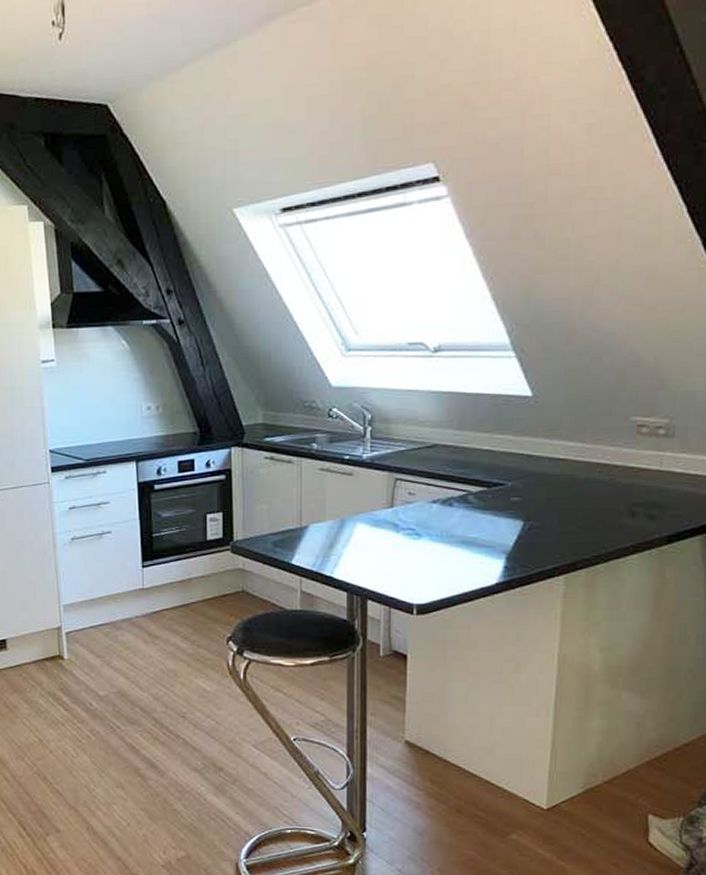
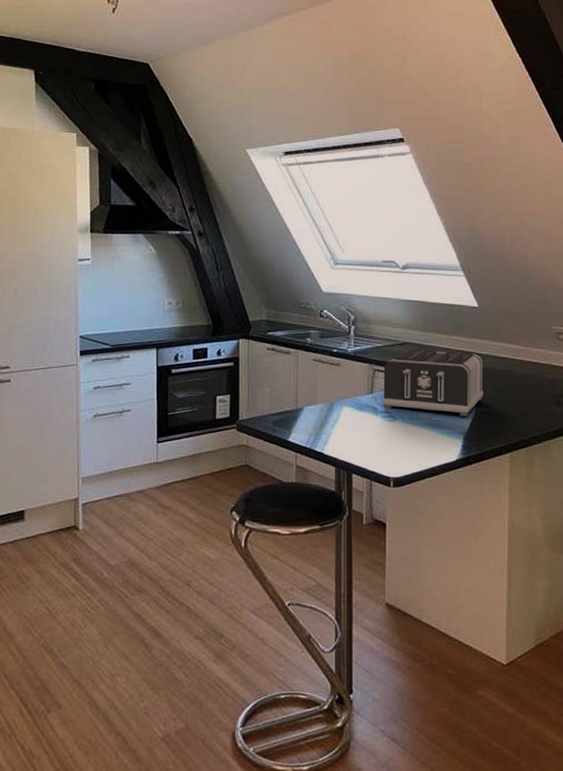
toaster: none [404,453,536,533] -> present [382,350,483,417]

